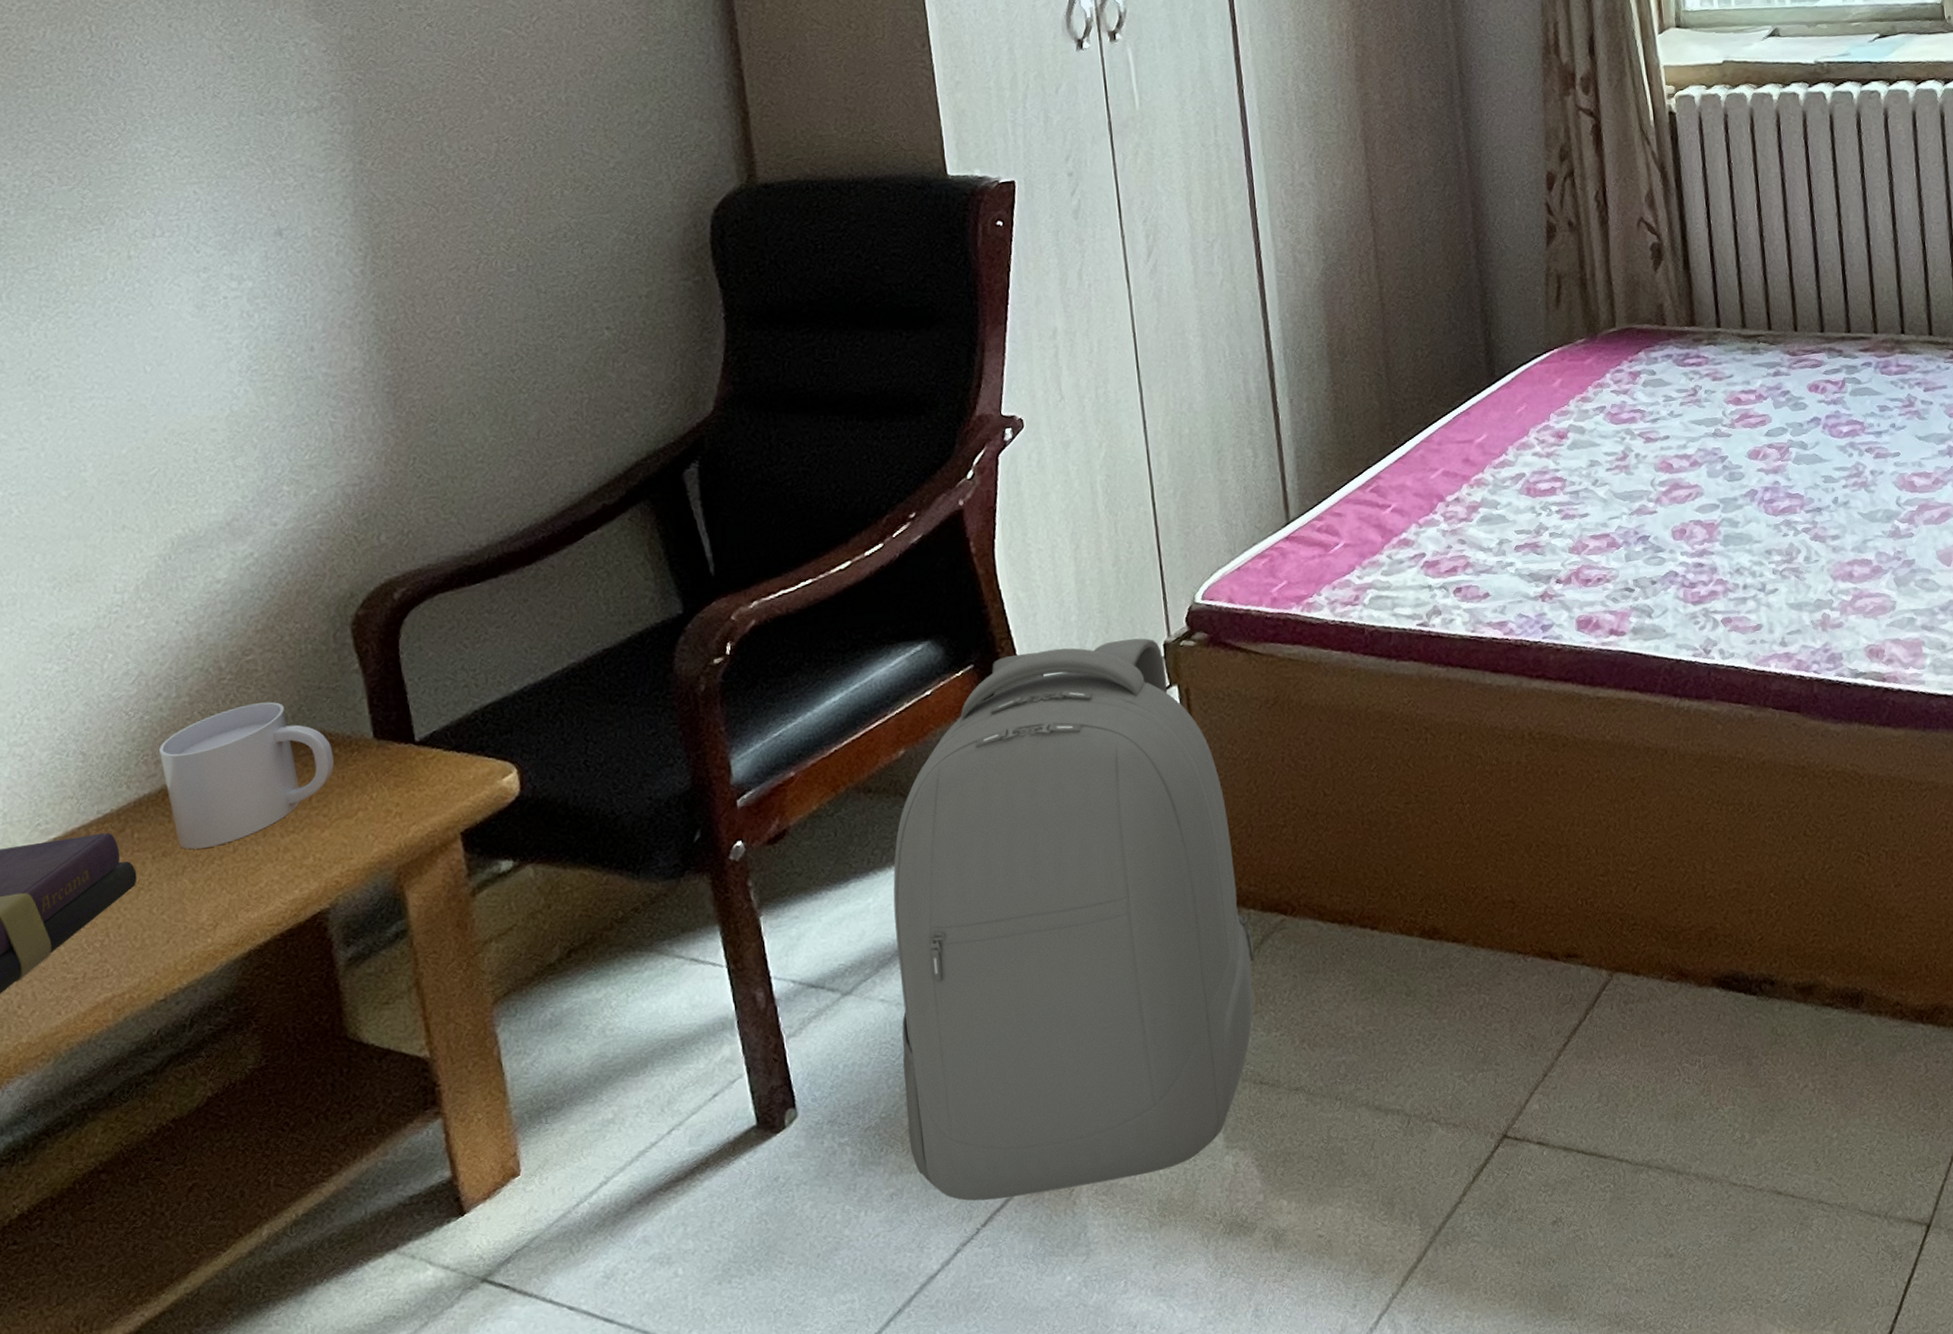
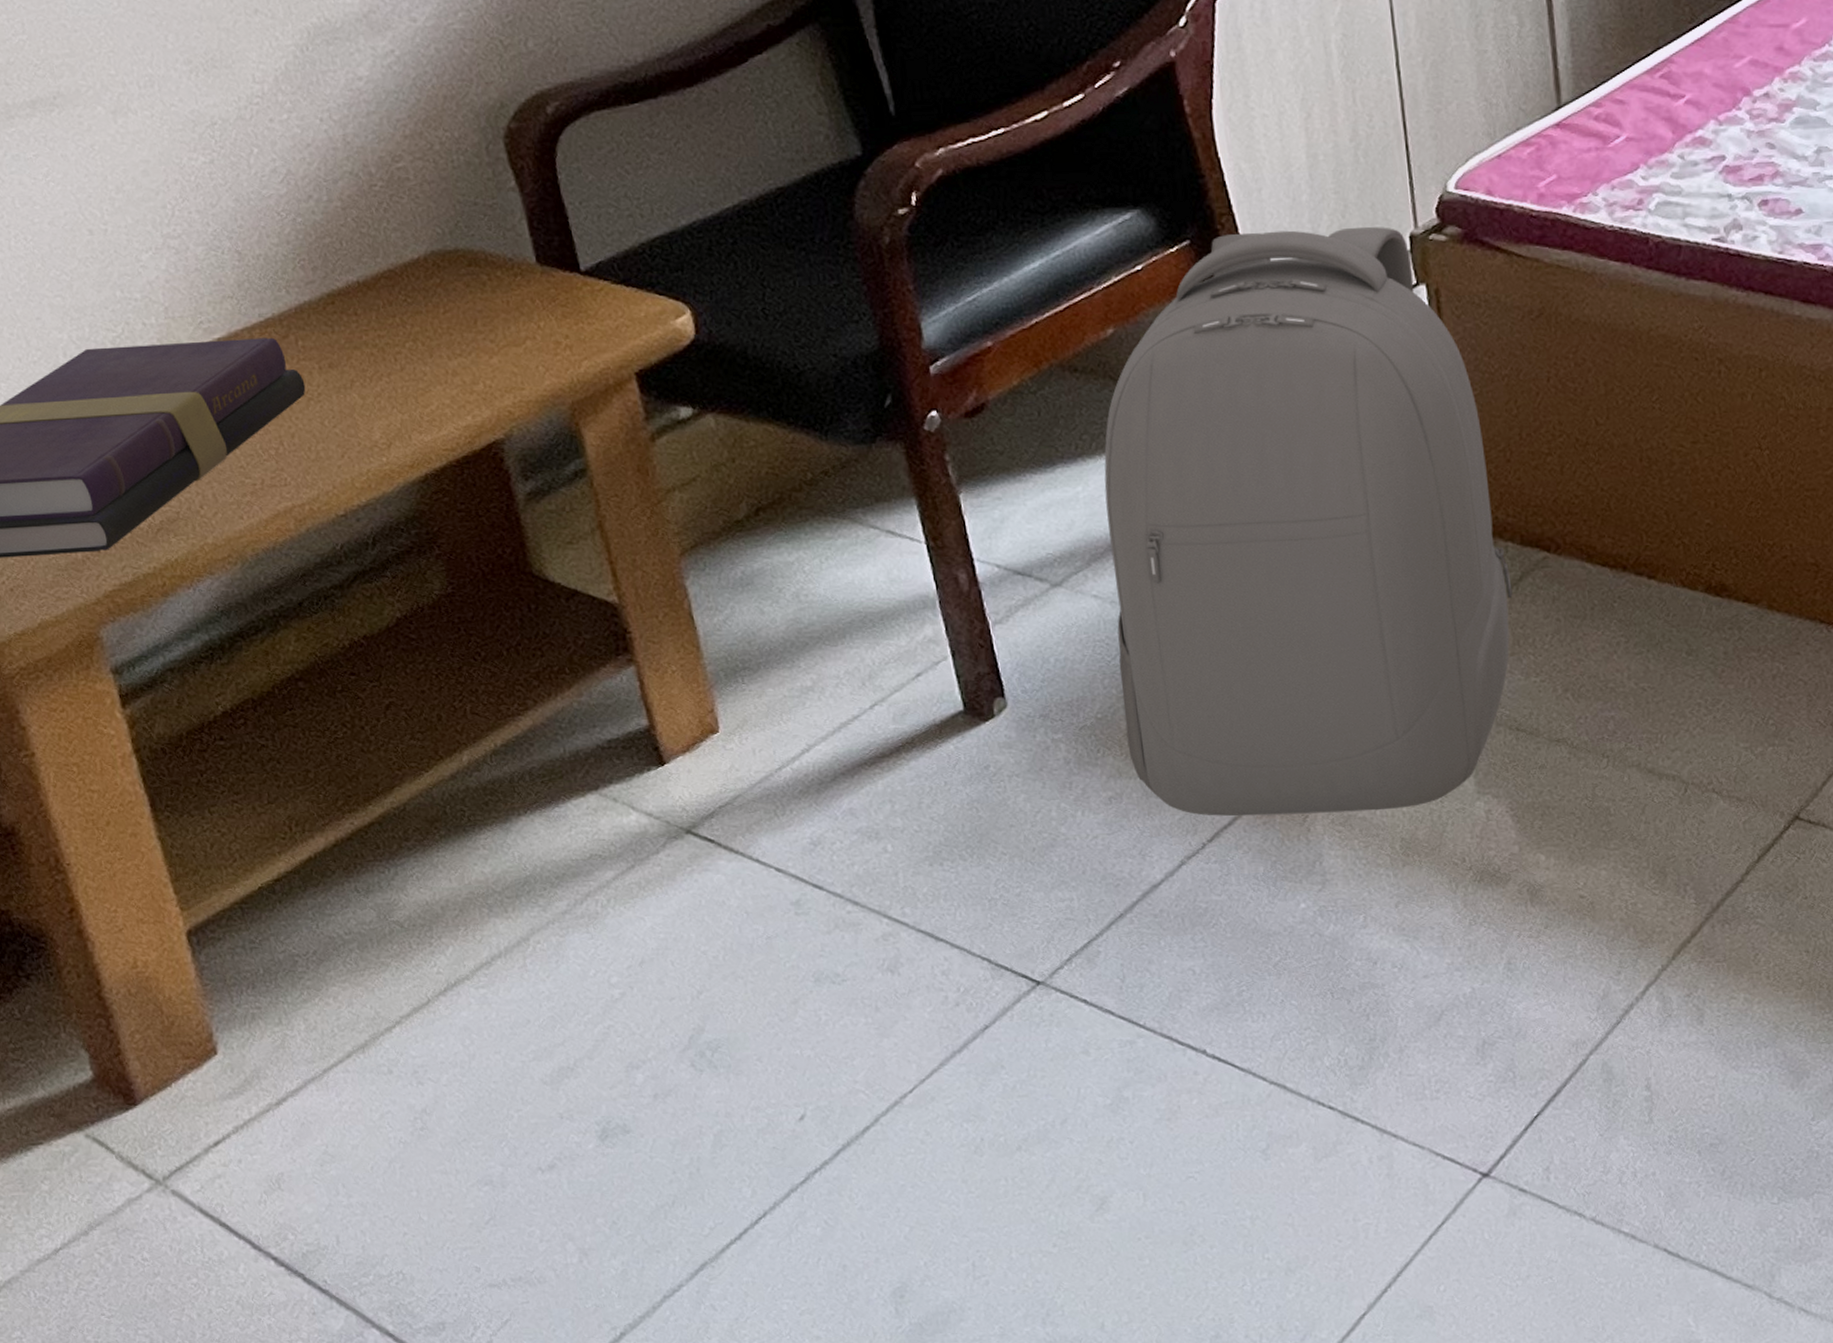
mug: present [158,701,334,850] -> none [314,214,498,364]

